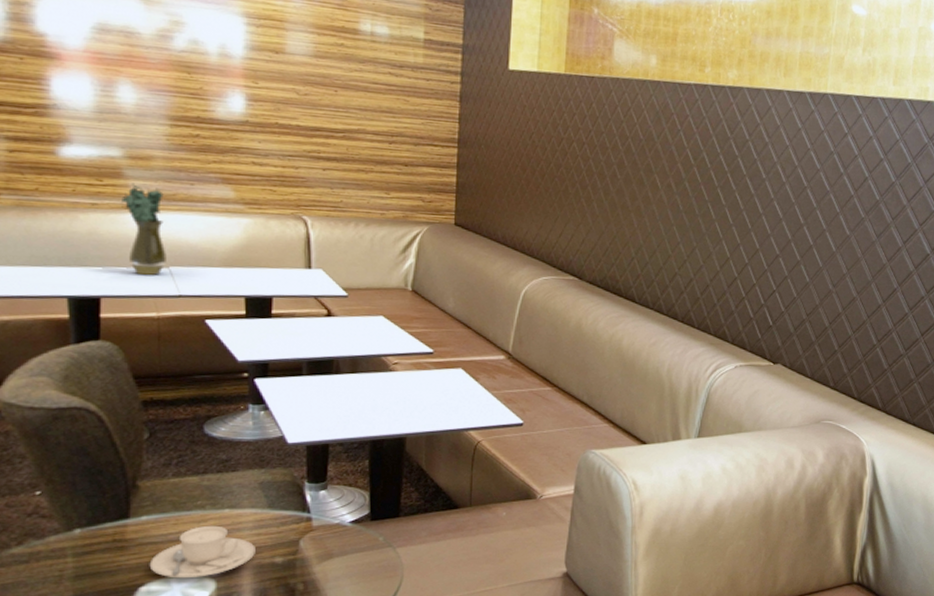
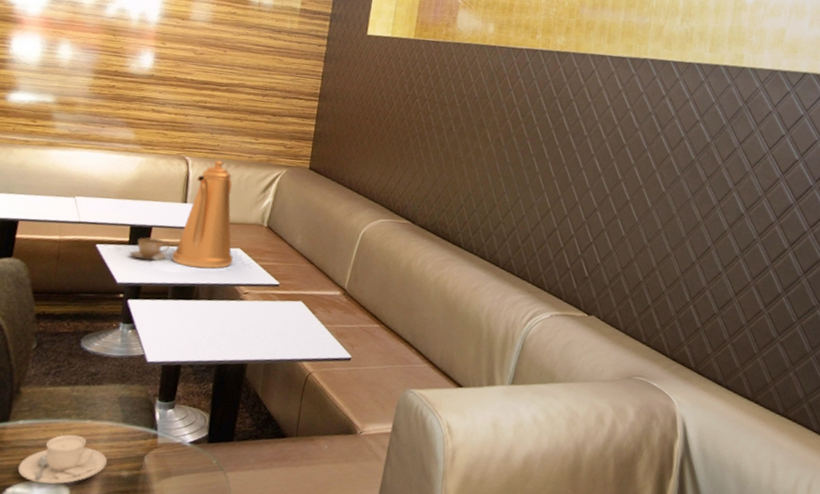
vase: present [122,183,166,275] -> none [45,124,80,203]
teacup: none [248,308,297,334] -> present [129,237,170,260]
coffee pot: none [301,218,376,340] -> present [172,160,233,269]

